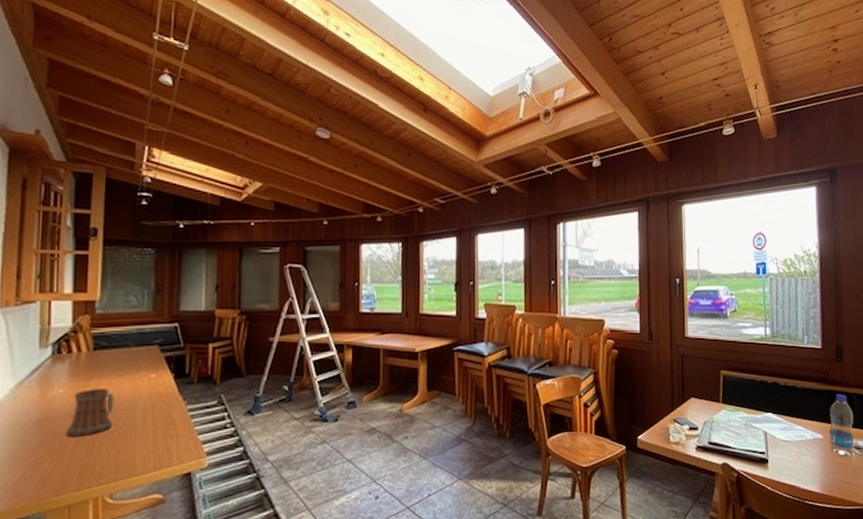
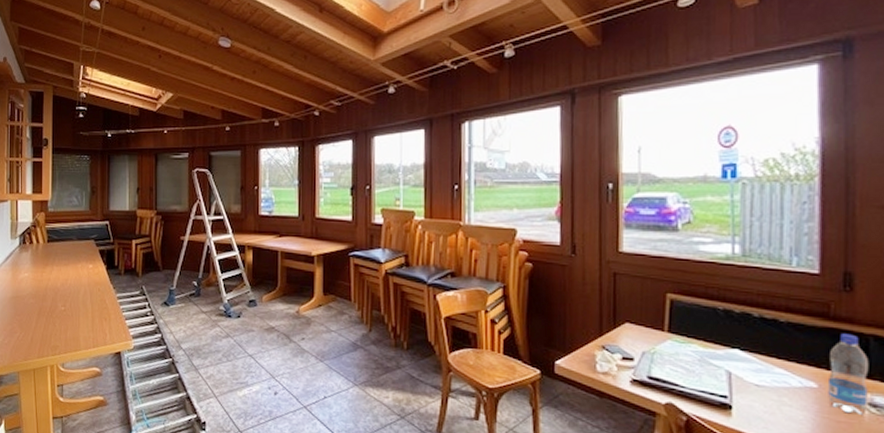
beer mug: present [66,388,115,438] -> none [30,274,63,314]

